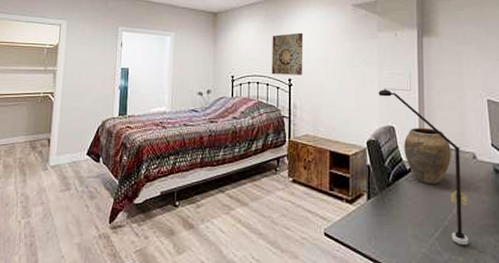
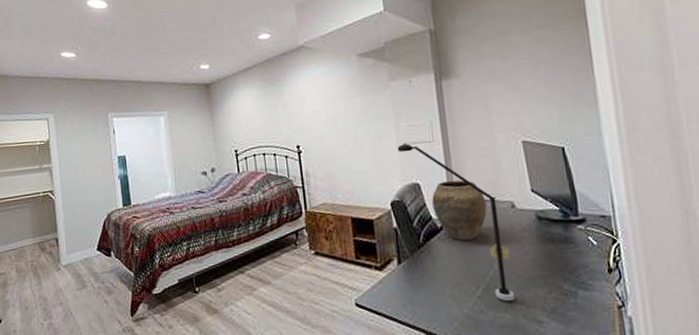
wall art: present [271,32,304,75] -> none [273,93,312,144]

